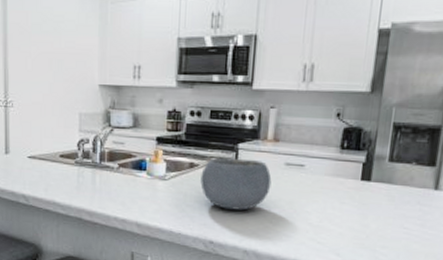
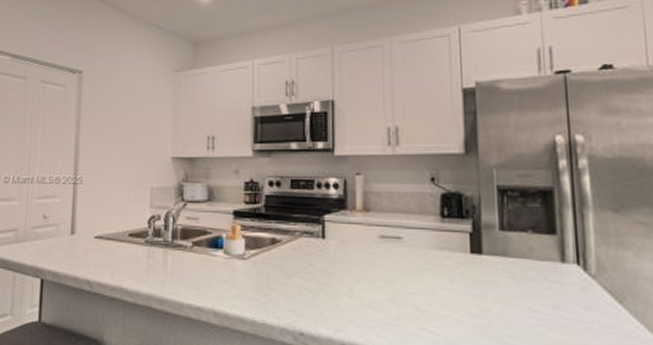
bowl: present [200,158,272,211] -> none [284,231,366,294]

